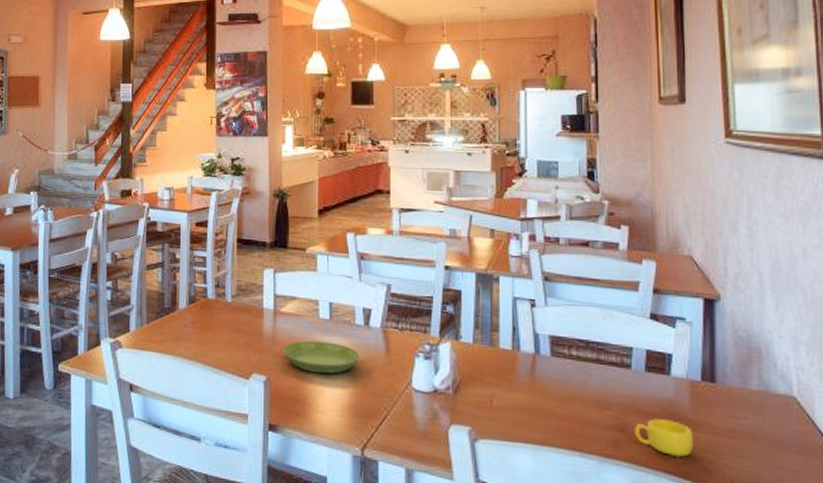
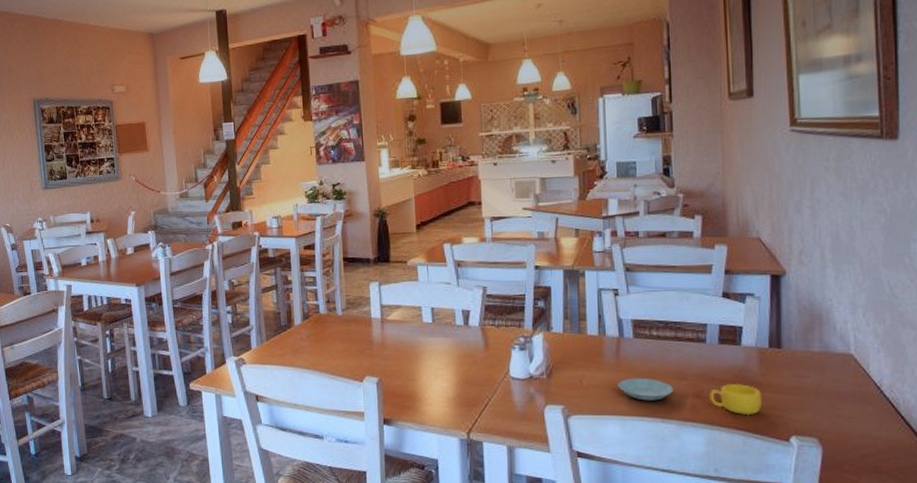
saucer: present [282,340,361,374] -> none [391,342,463,370]
saucer: none [532,402,594,431] -> present [618,377,673,401]

